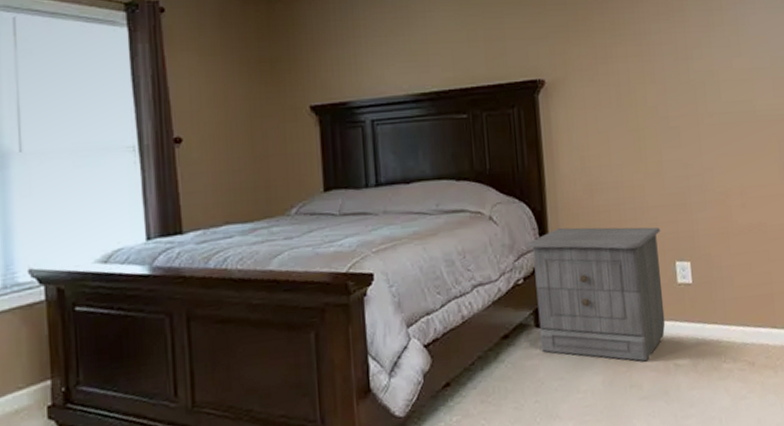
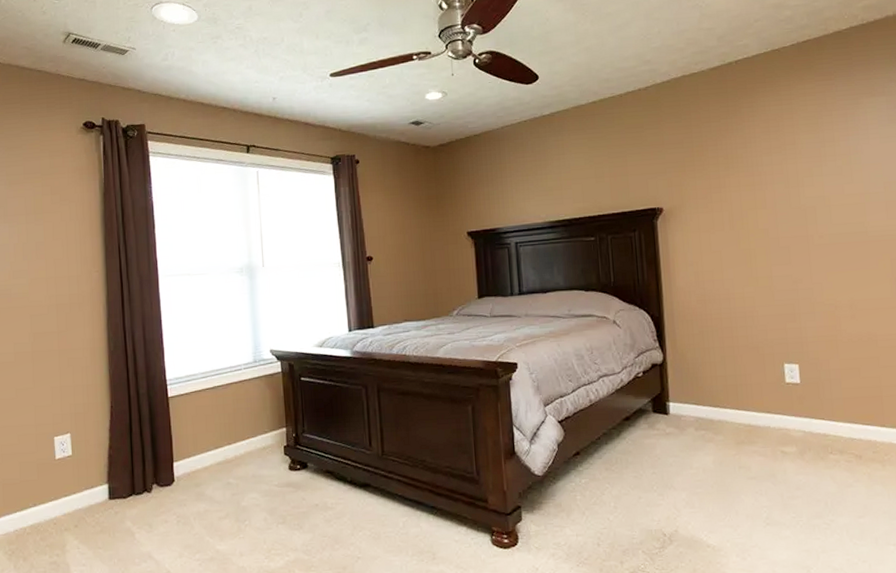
nightstand: present [527,227,666,362] -> none [646,331,773,448]

